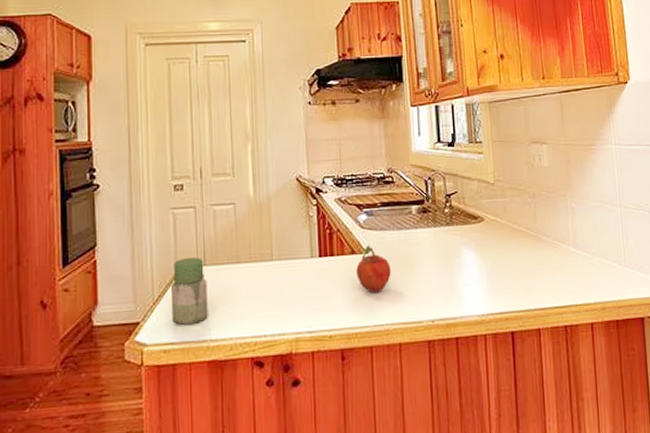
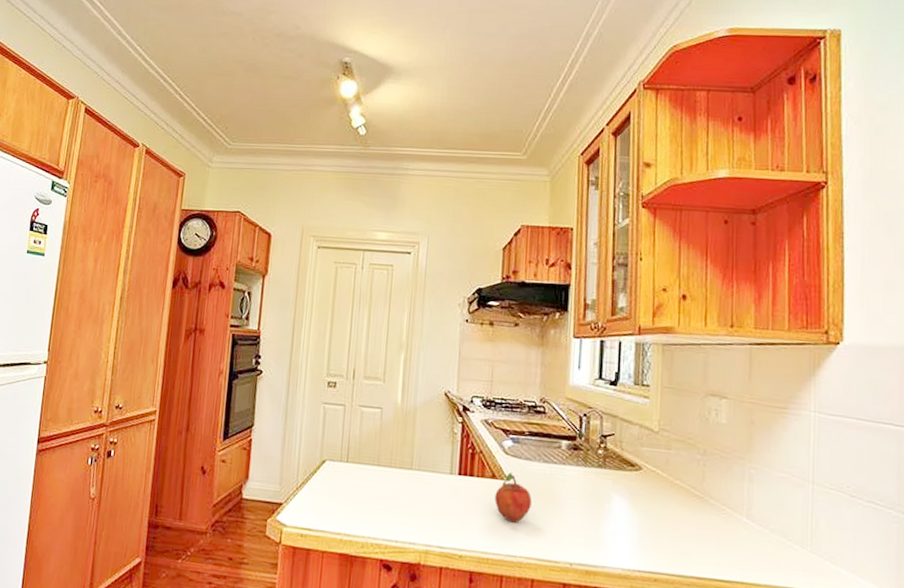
jar: present [172,257,208,325] -> none [312,451,348,516]

